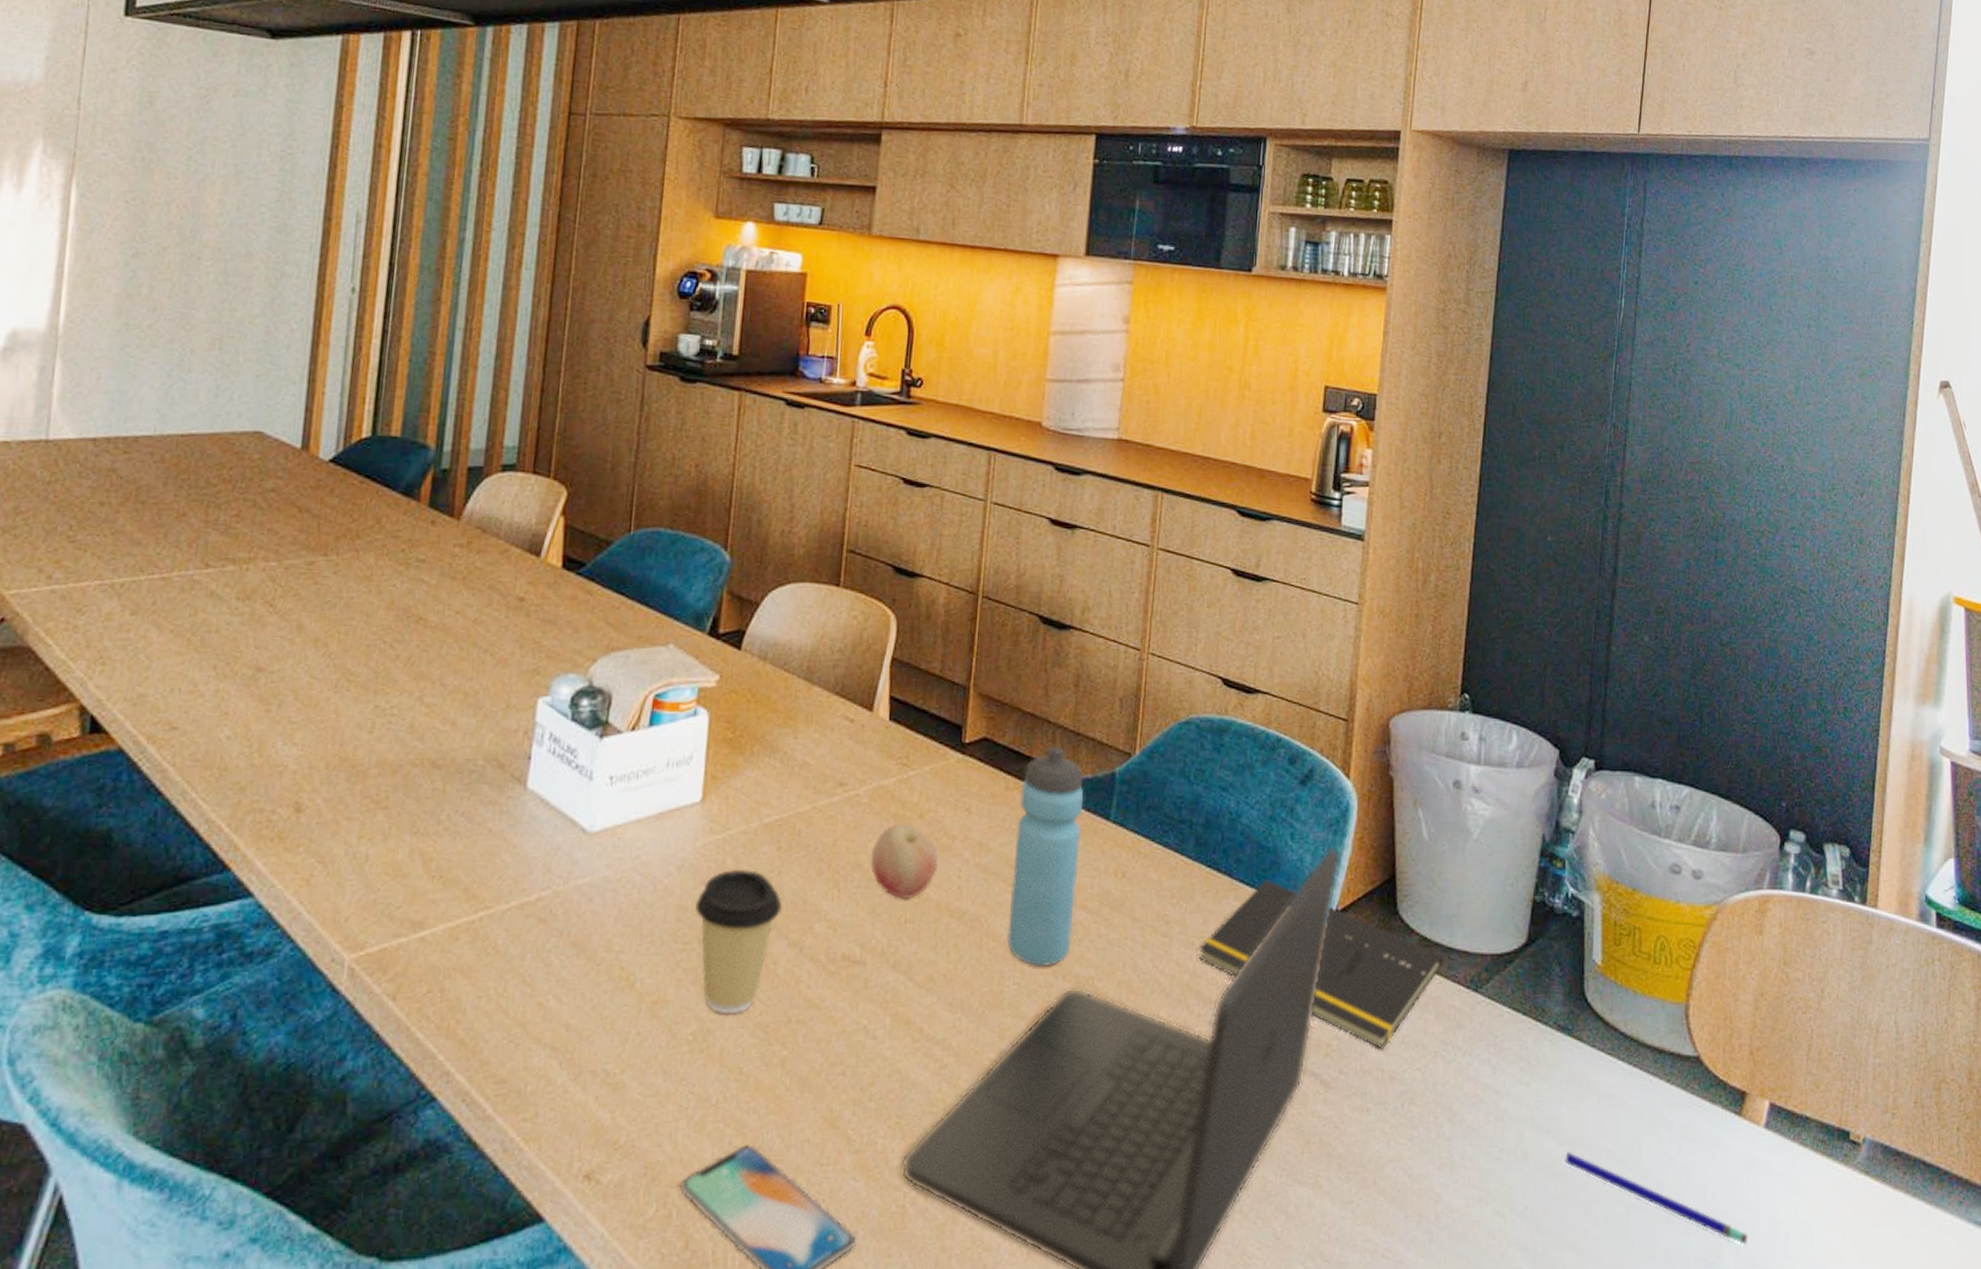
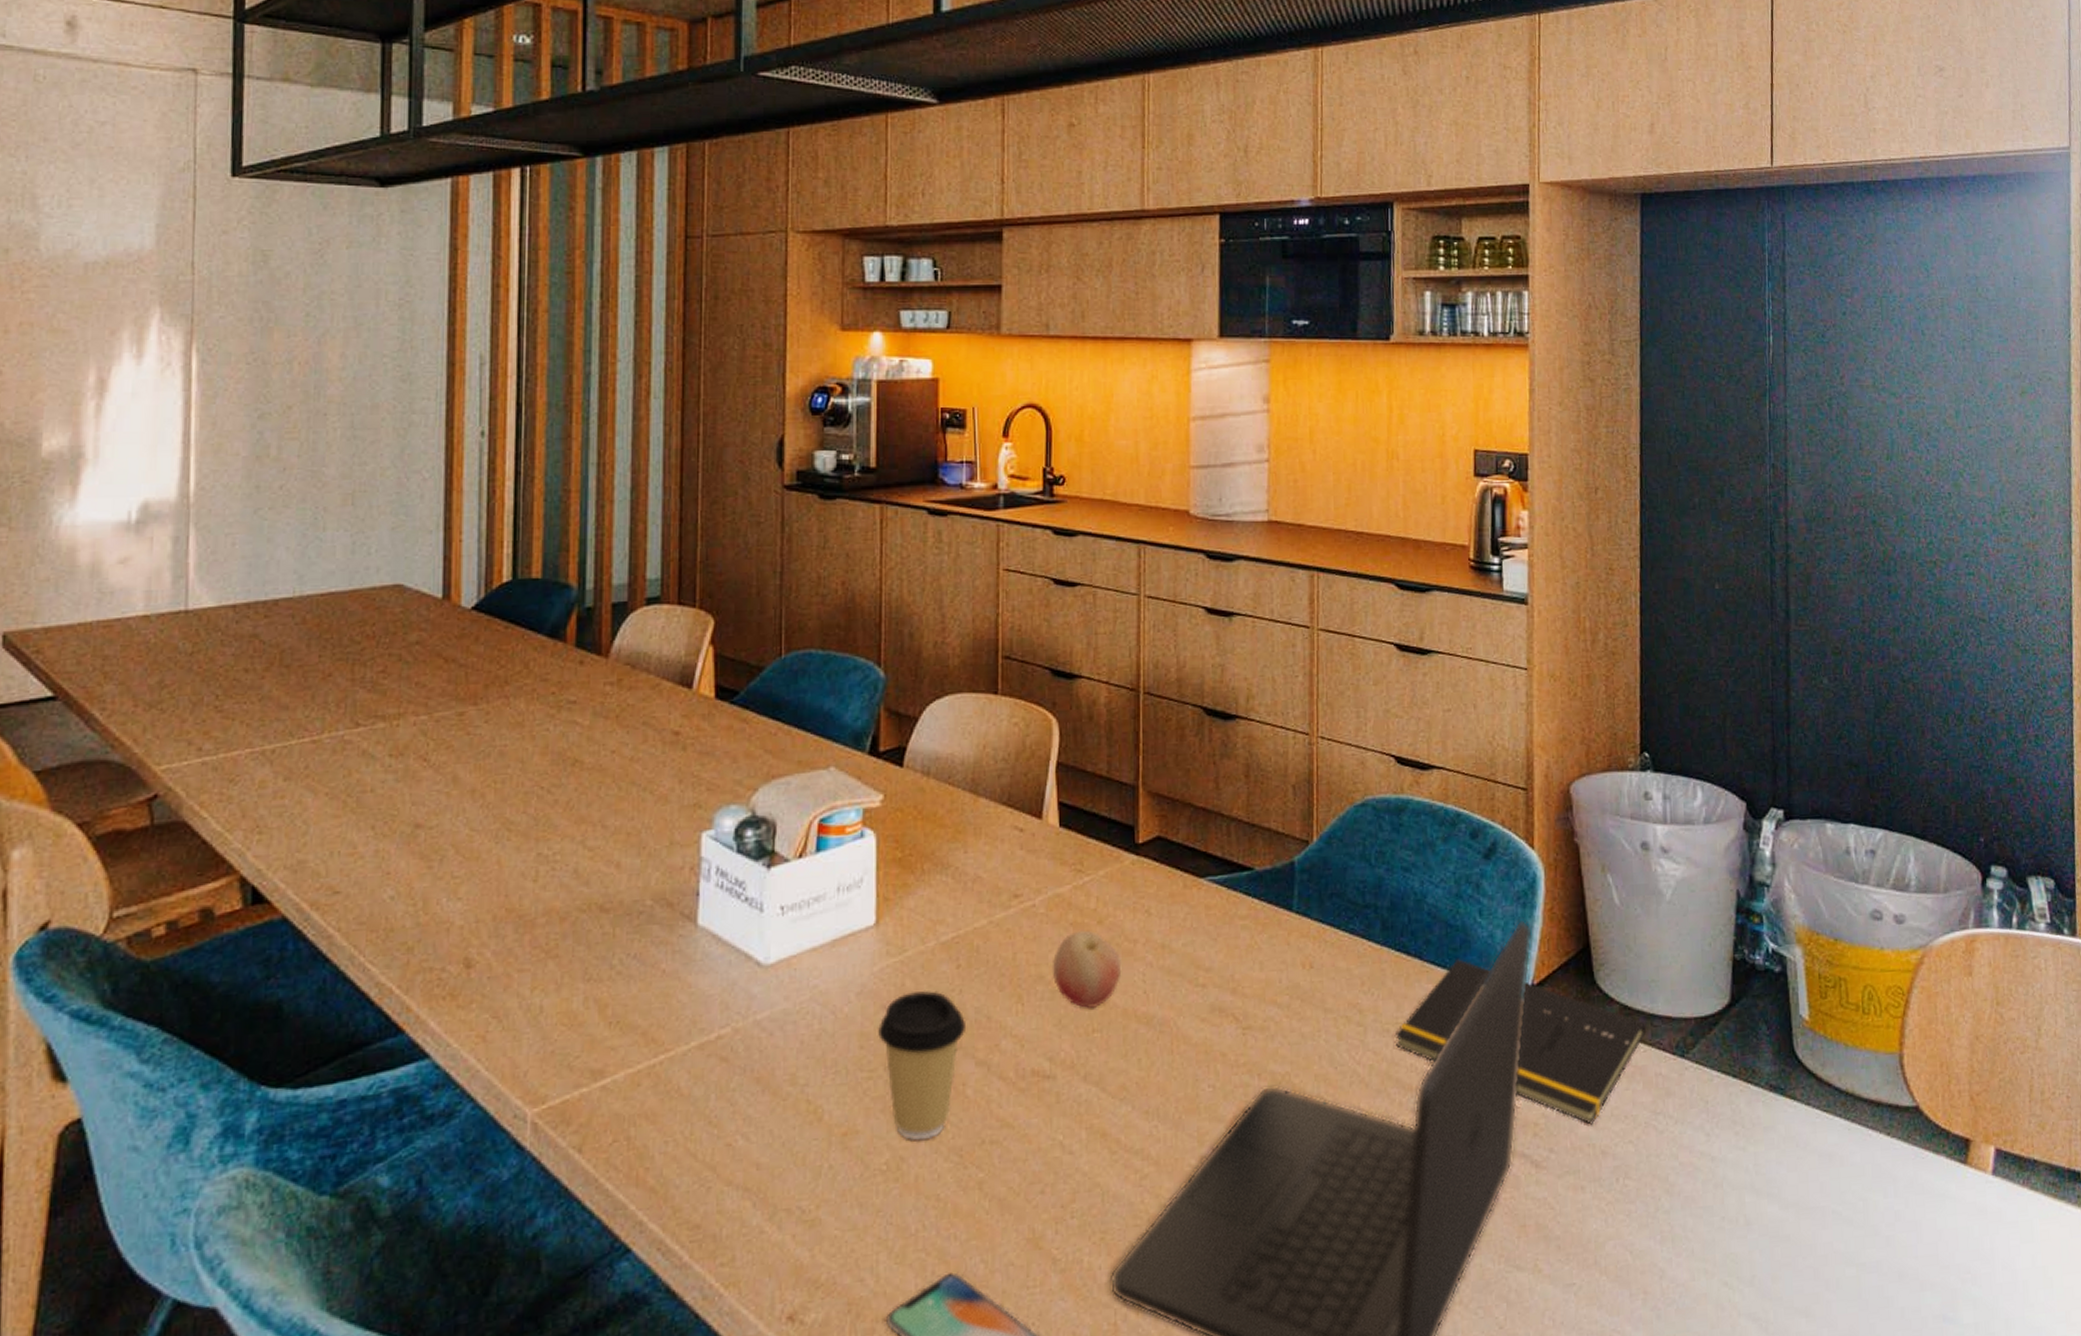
water bottle: present [1007,747,1084,968] -> none [1197,840,1265,1068]
pen: present [1565,1152,1749,1245] -> none [1789,1215,1986,1297]

